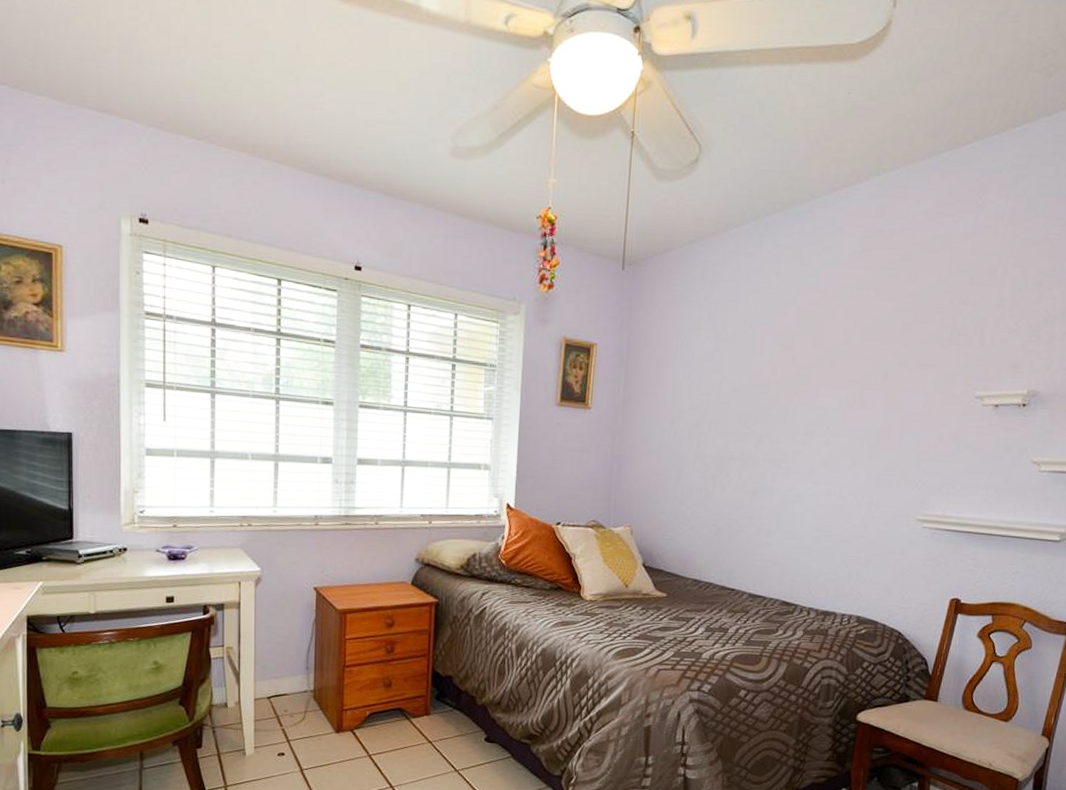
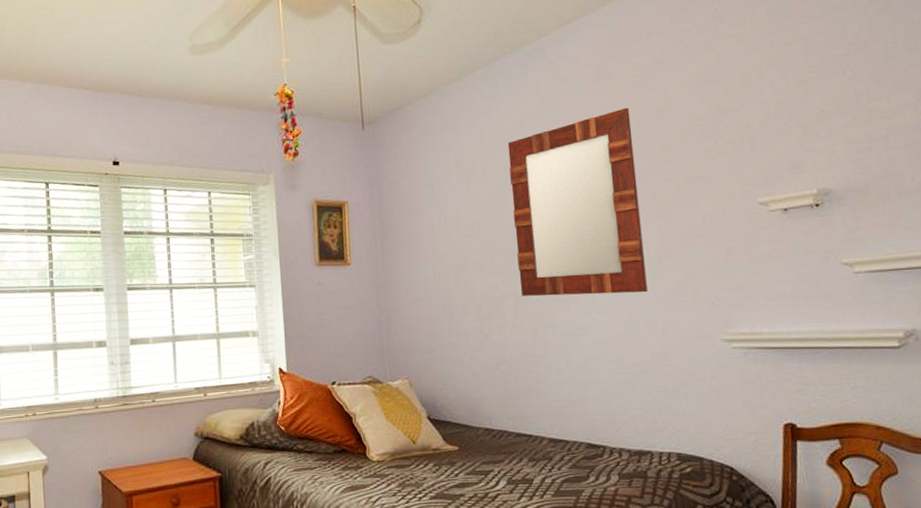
home mirror: none [748,285,881,469] -> present [507,107,648,296]

